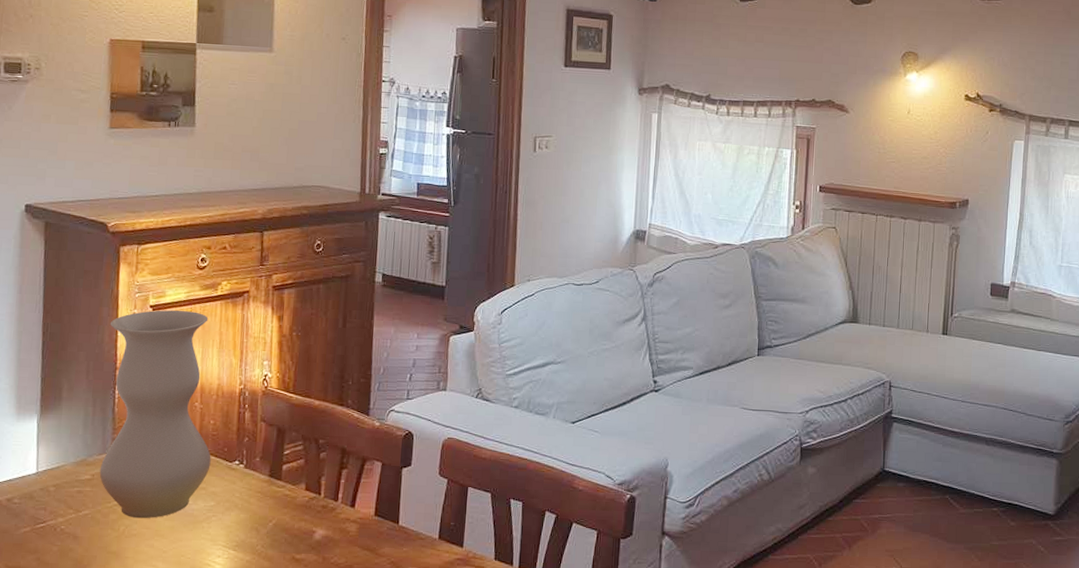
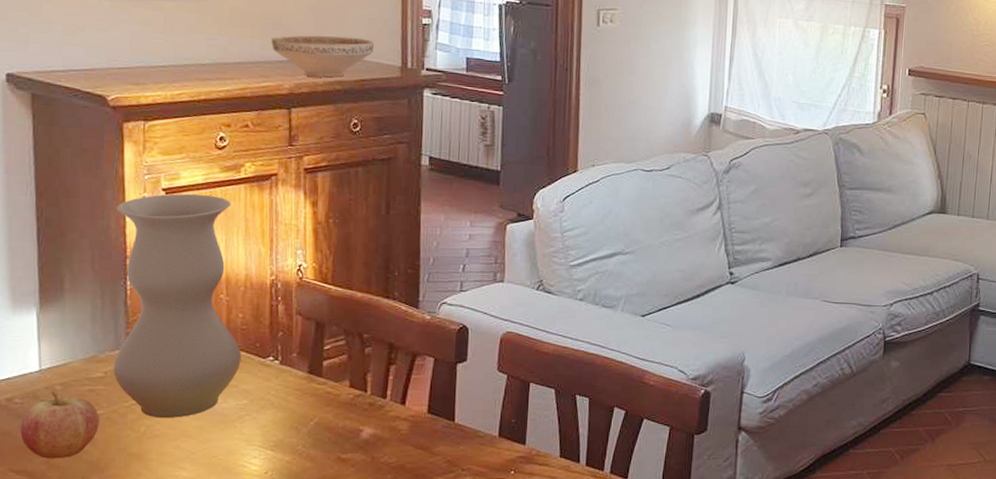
fruit: none [16,492,86,556] -> present [20,391,100,459]
decorative bowl: none [249,165,338,204] -> present [271,35,375,79]

